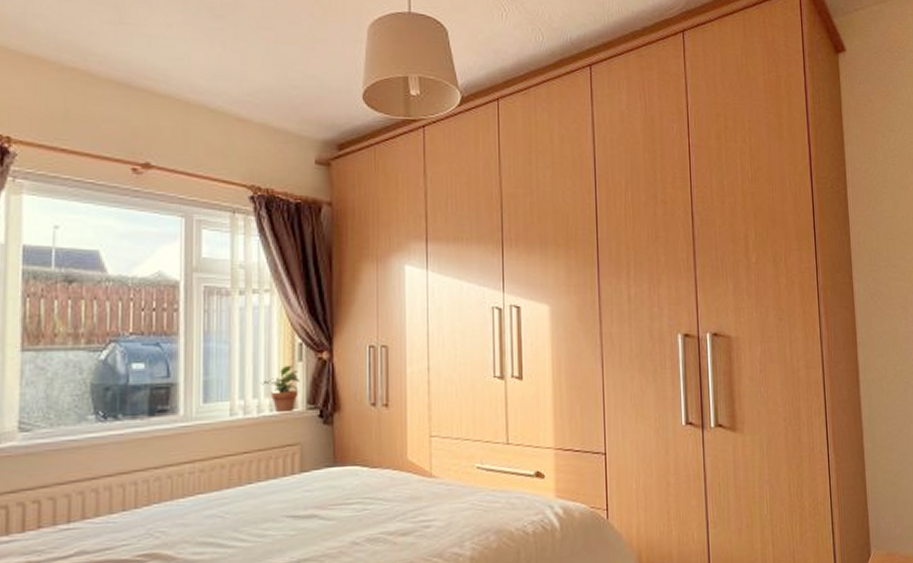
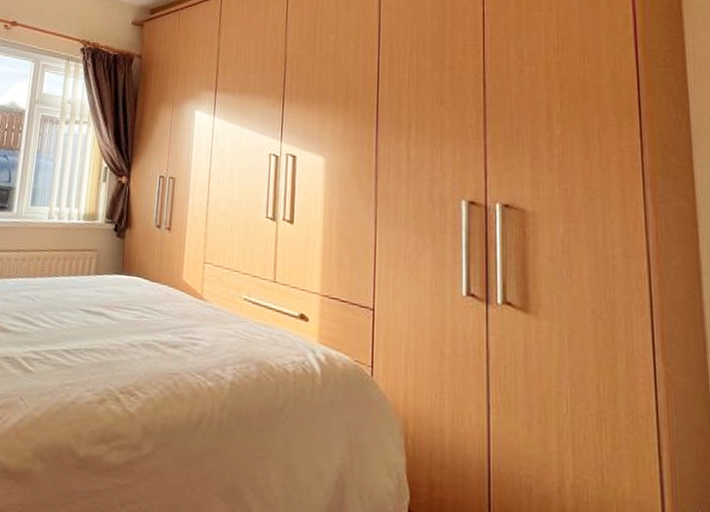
potted plant: present [260,364,301,413] -> none [73,183,103,223]

